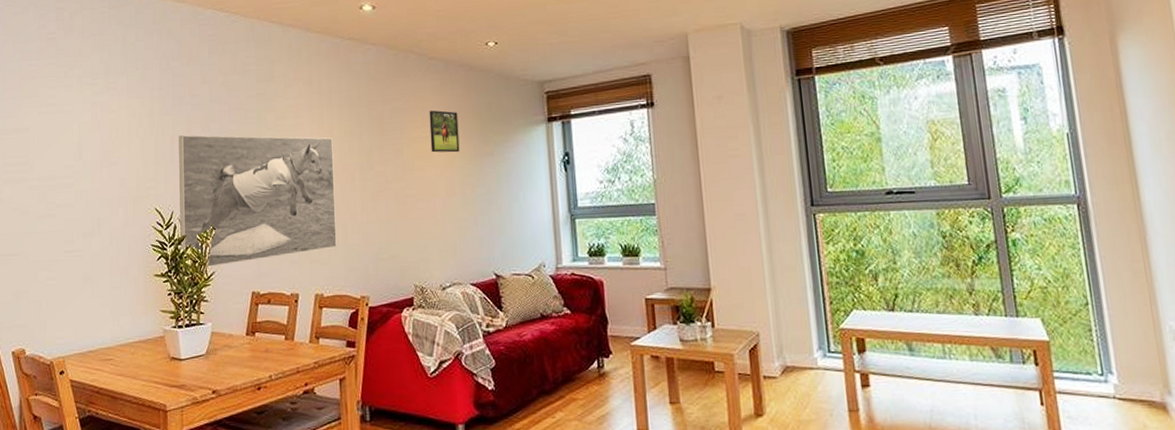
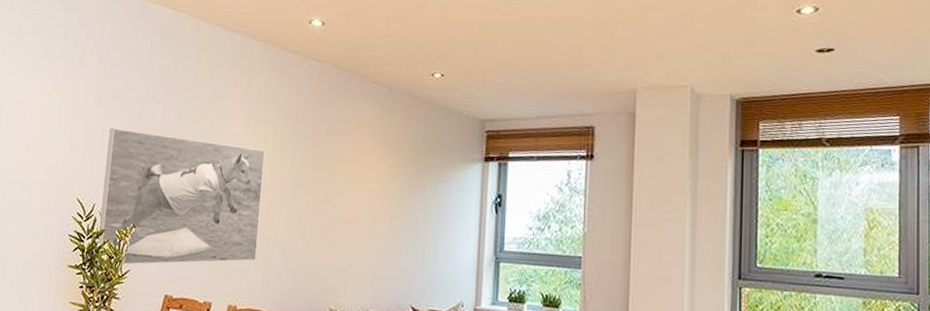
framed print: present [429,110,460,153] -> none [363,134,395,181]

